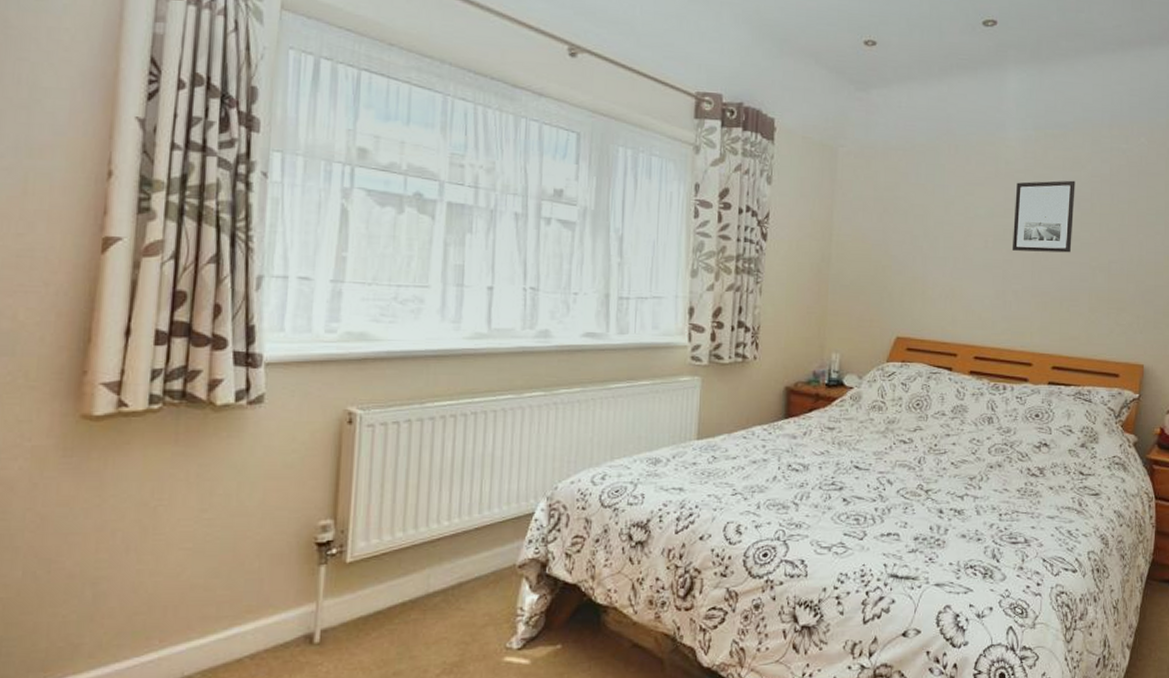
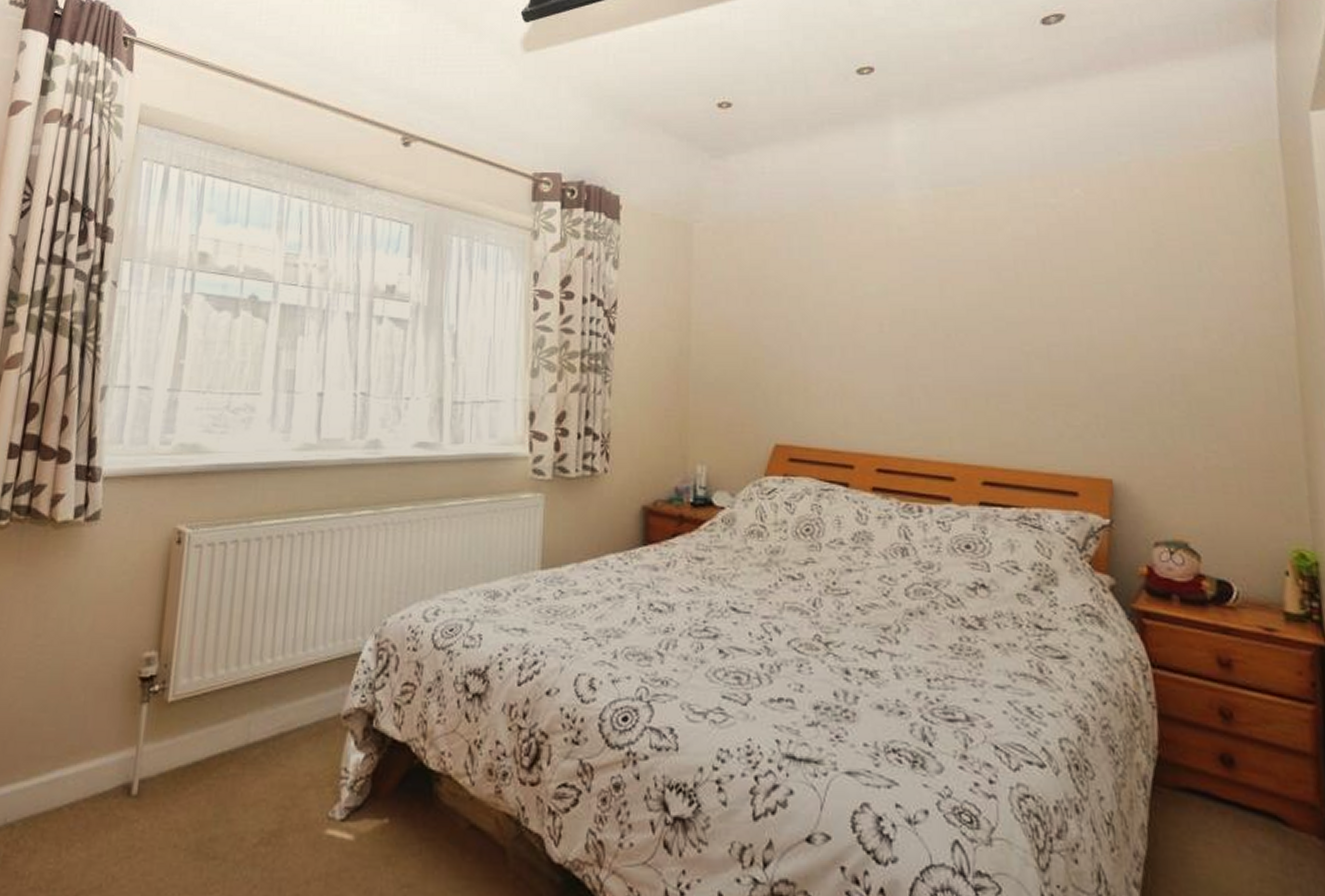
wall art: present [1013,180,1075,253] -> none [914,246,995,335]

